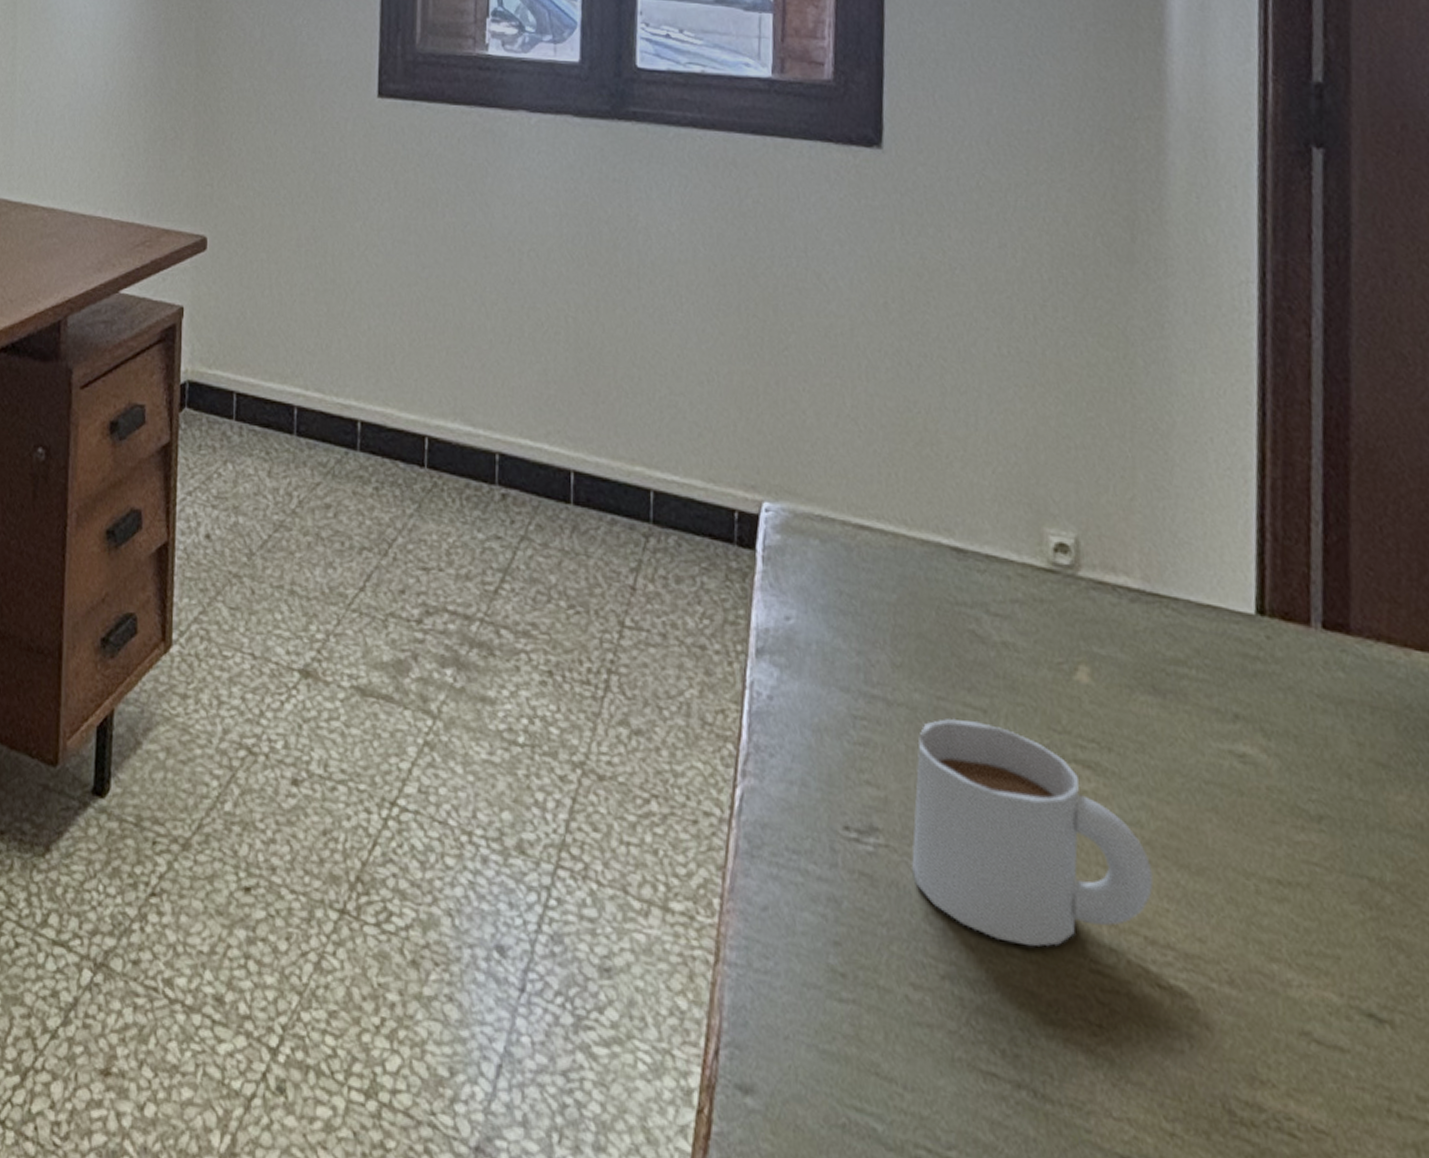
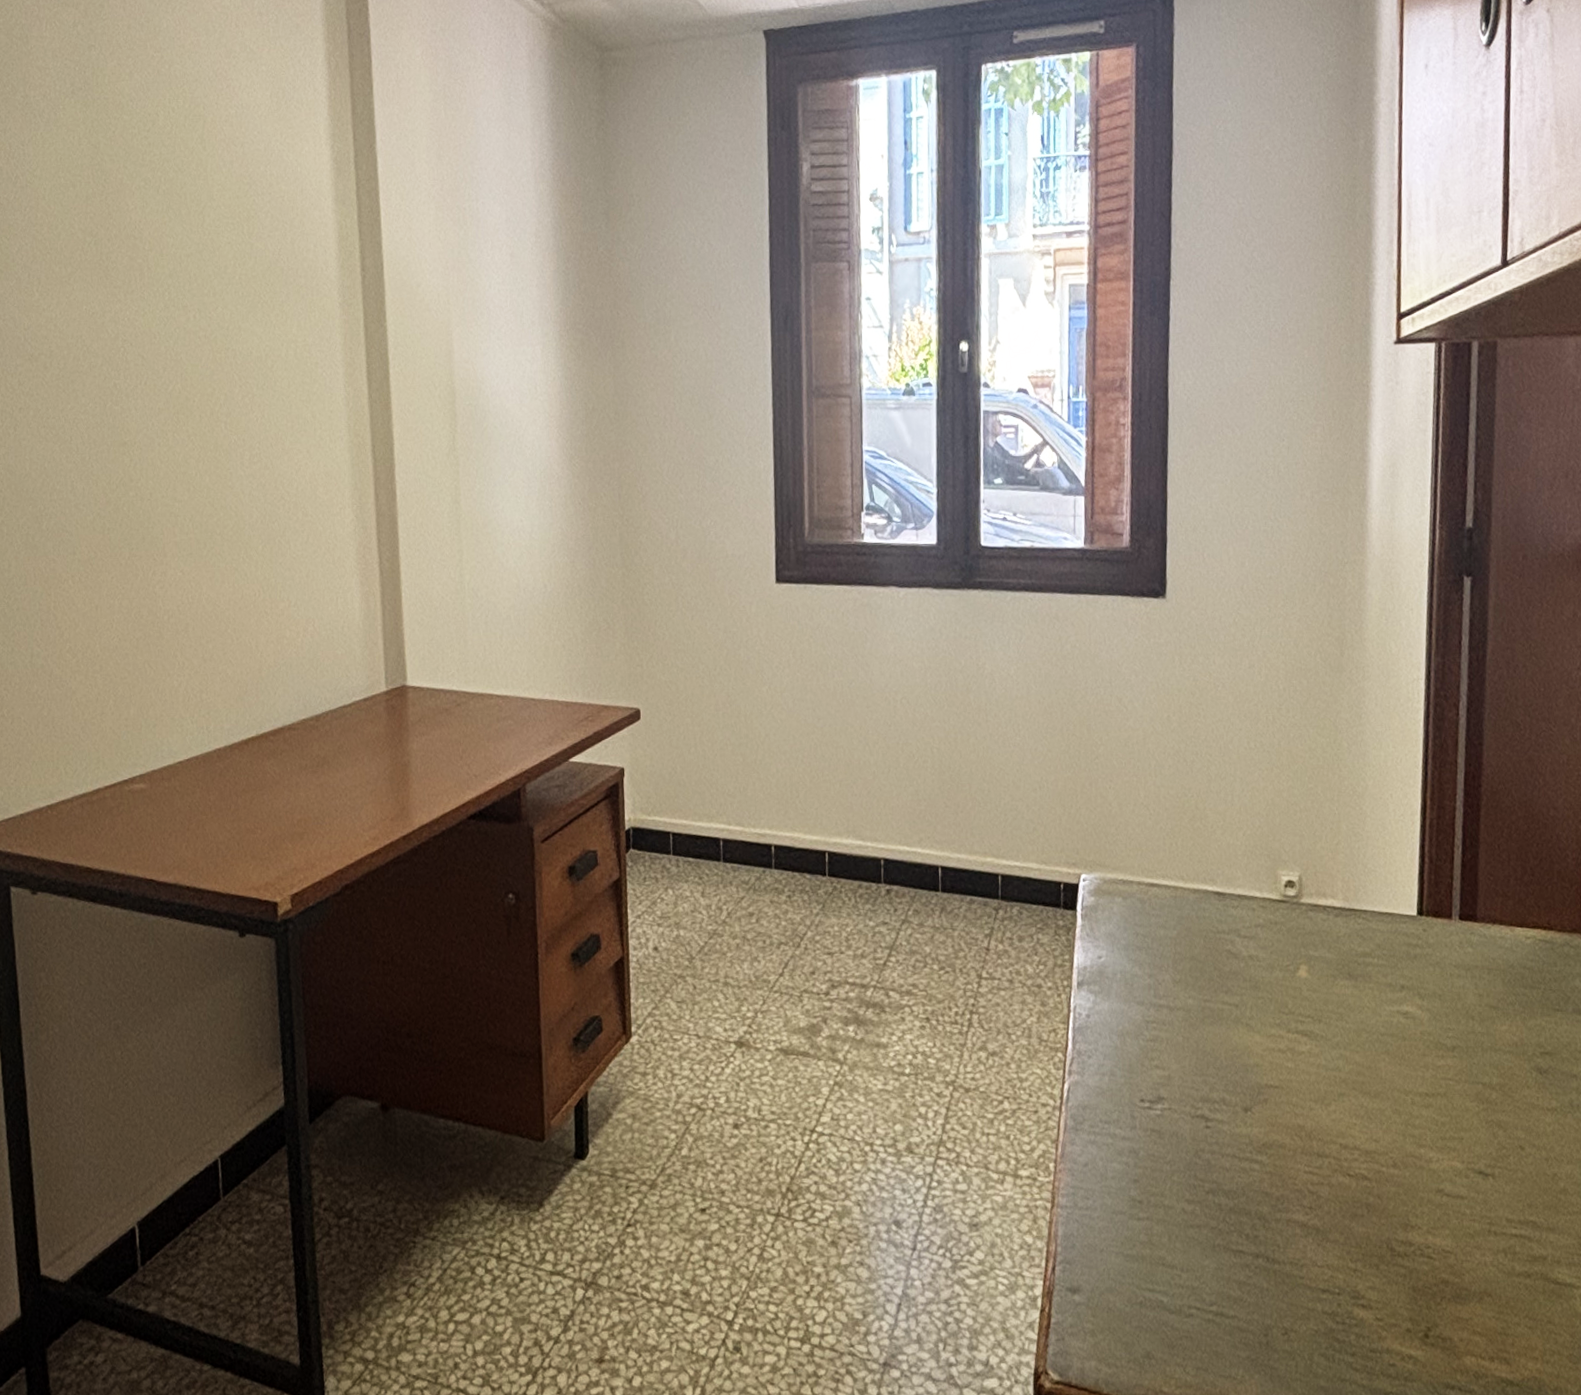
mug: present [911,718,1154,947] -> none [1186,1013,1347,1163]

